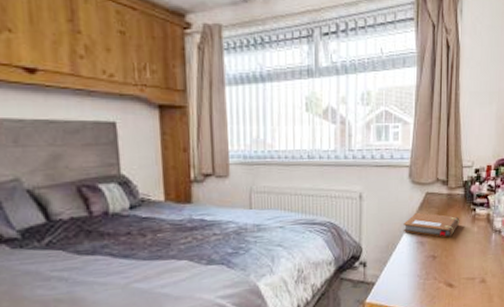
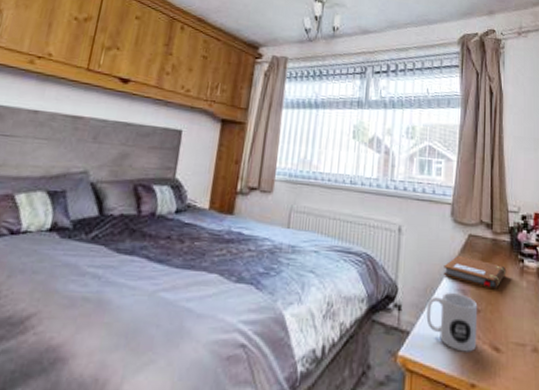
mug: none [389,245,435,292] -> present [426,293,478,352]

